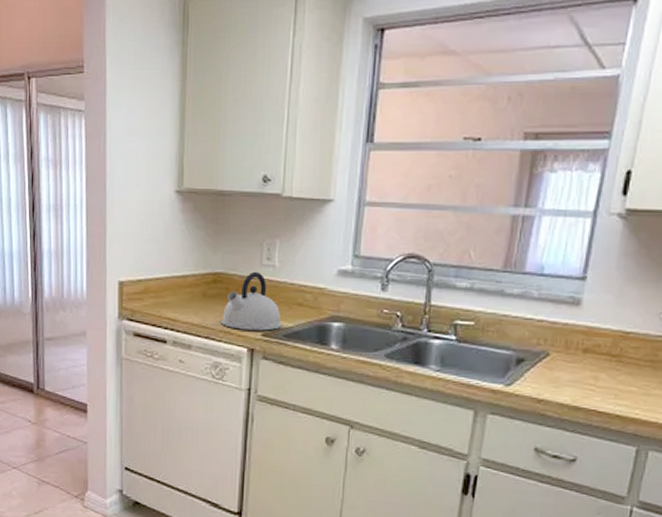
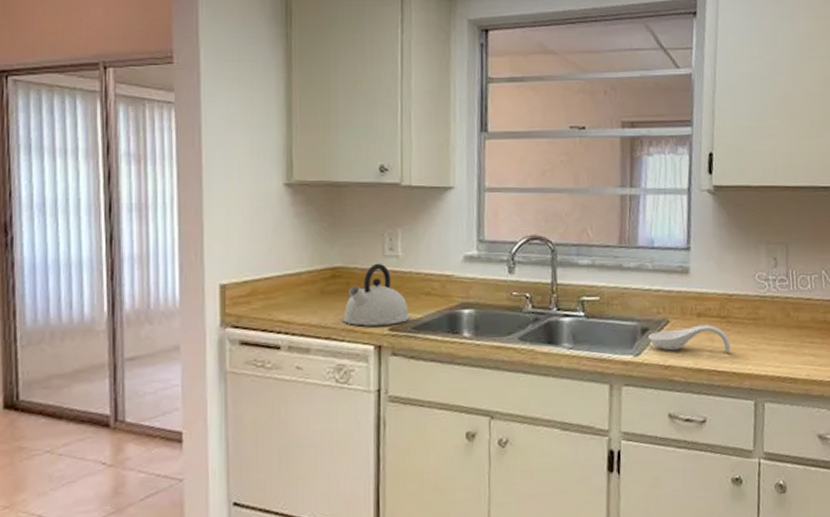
spoon rest: none [524,361,617,394] -> present [649,324,730,353]

